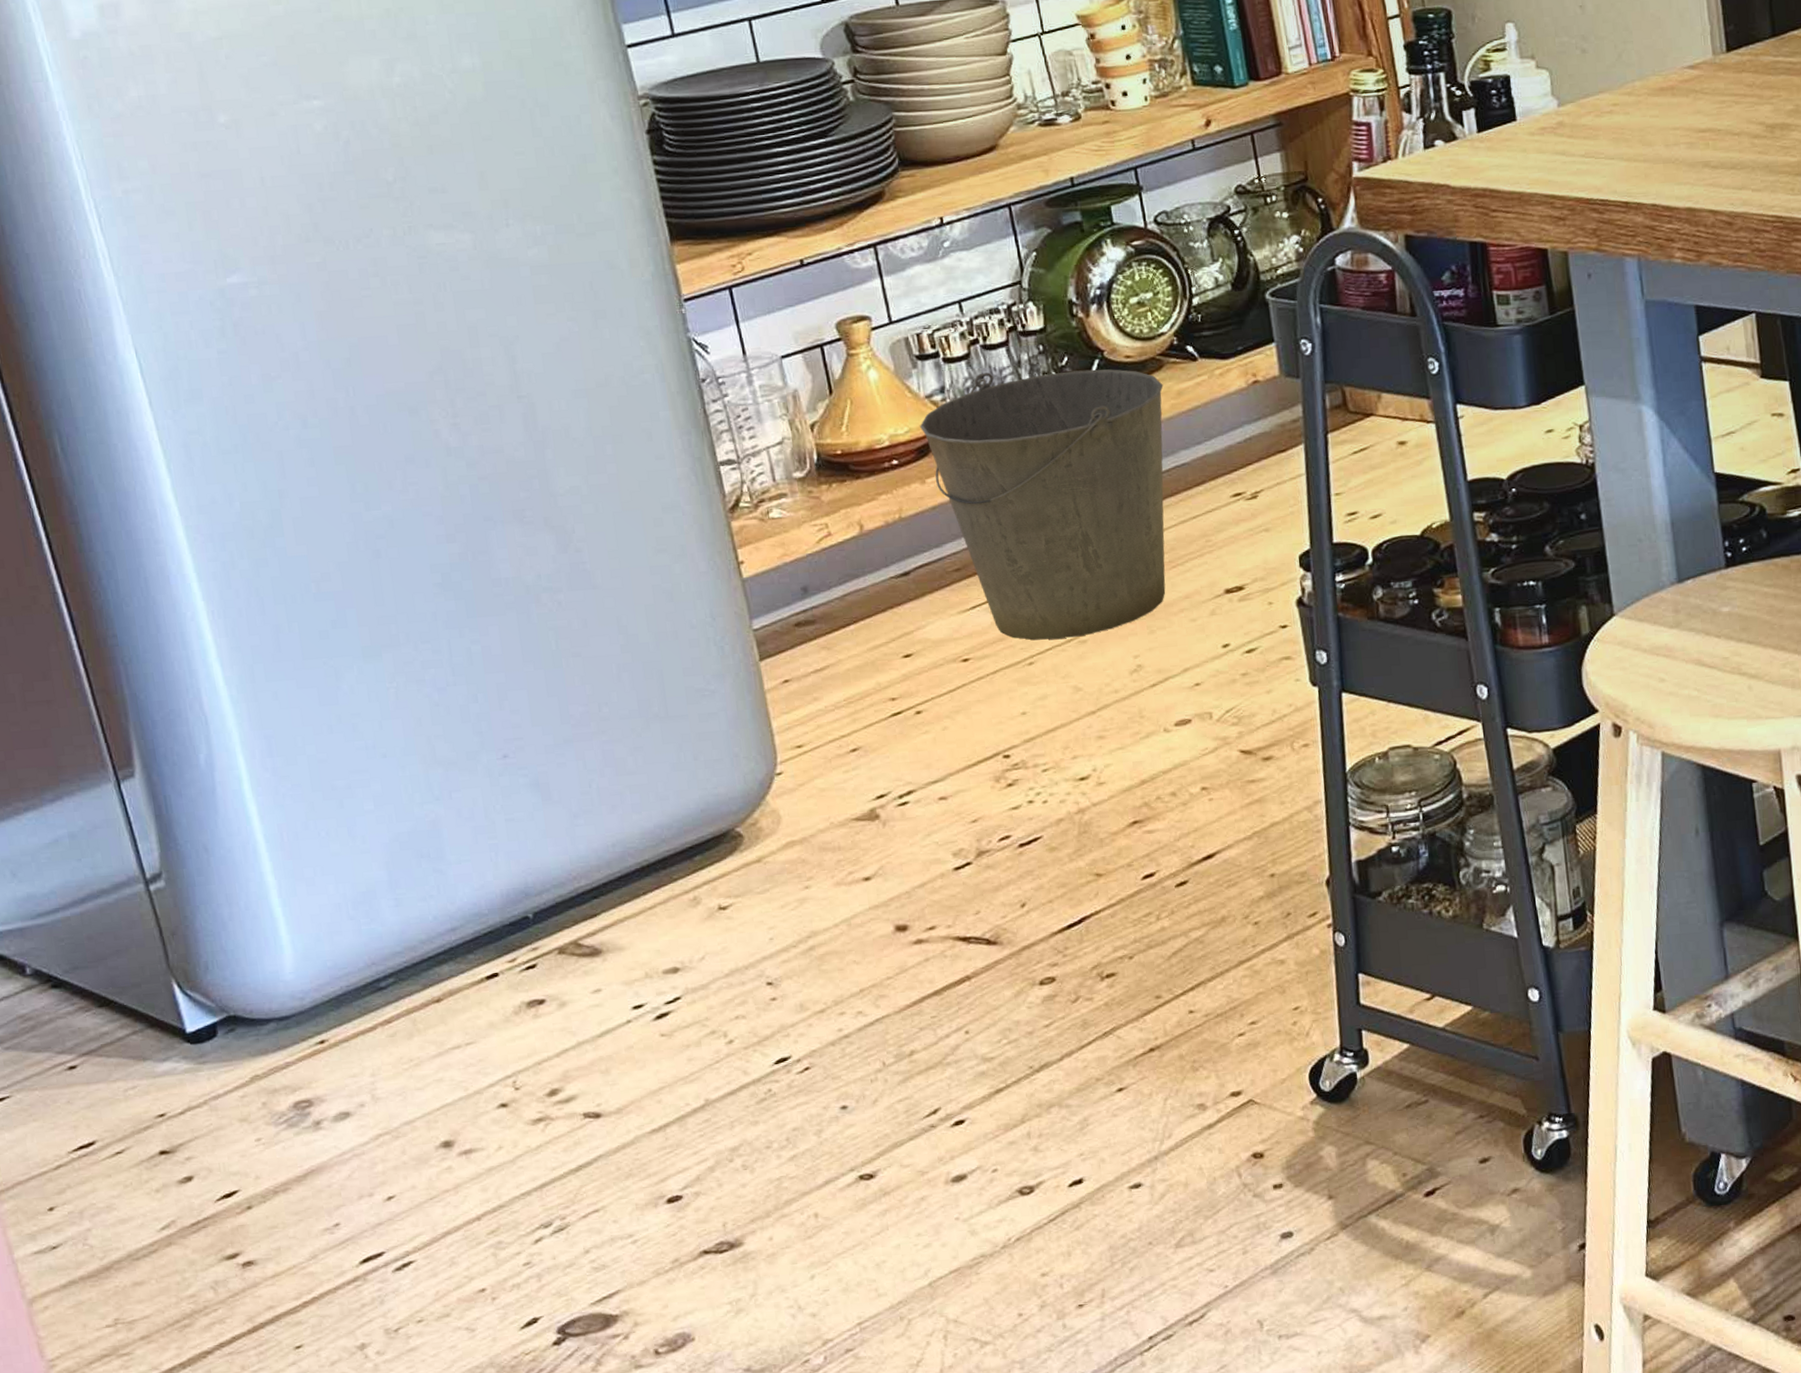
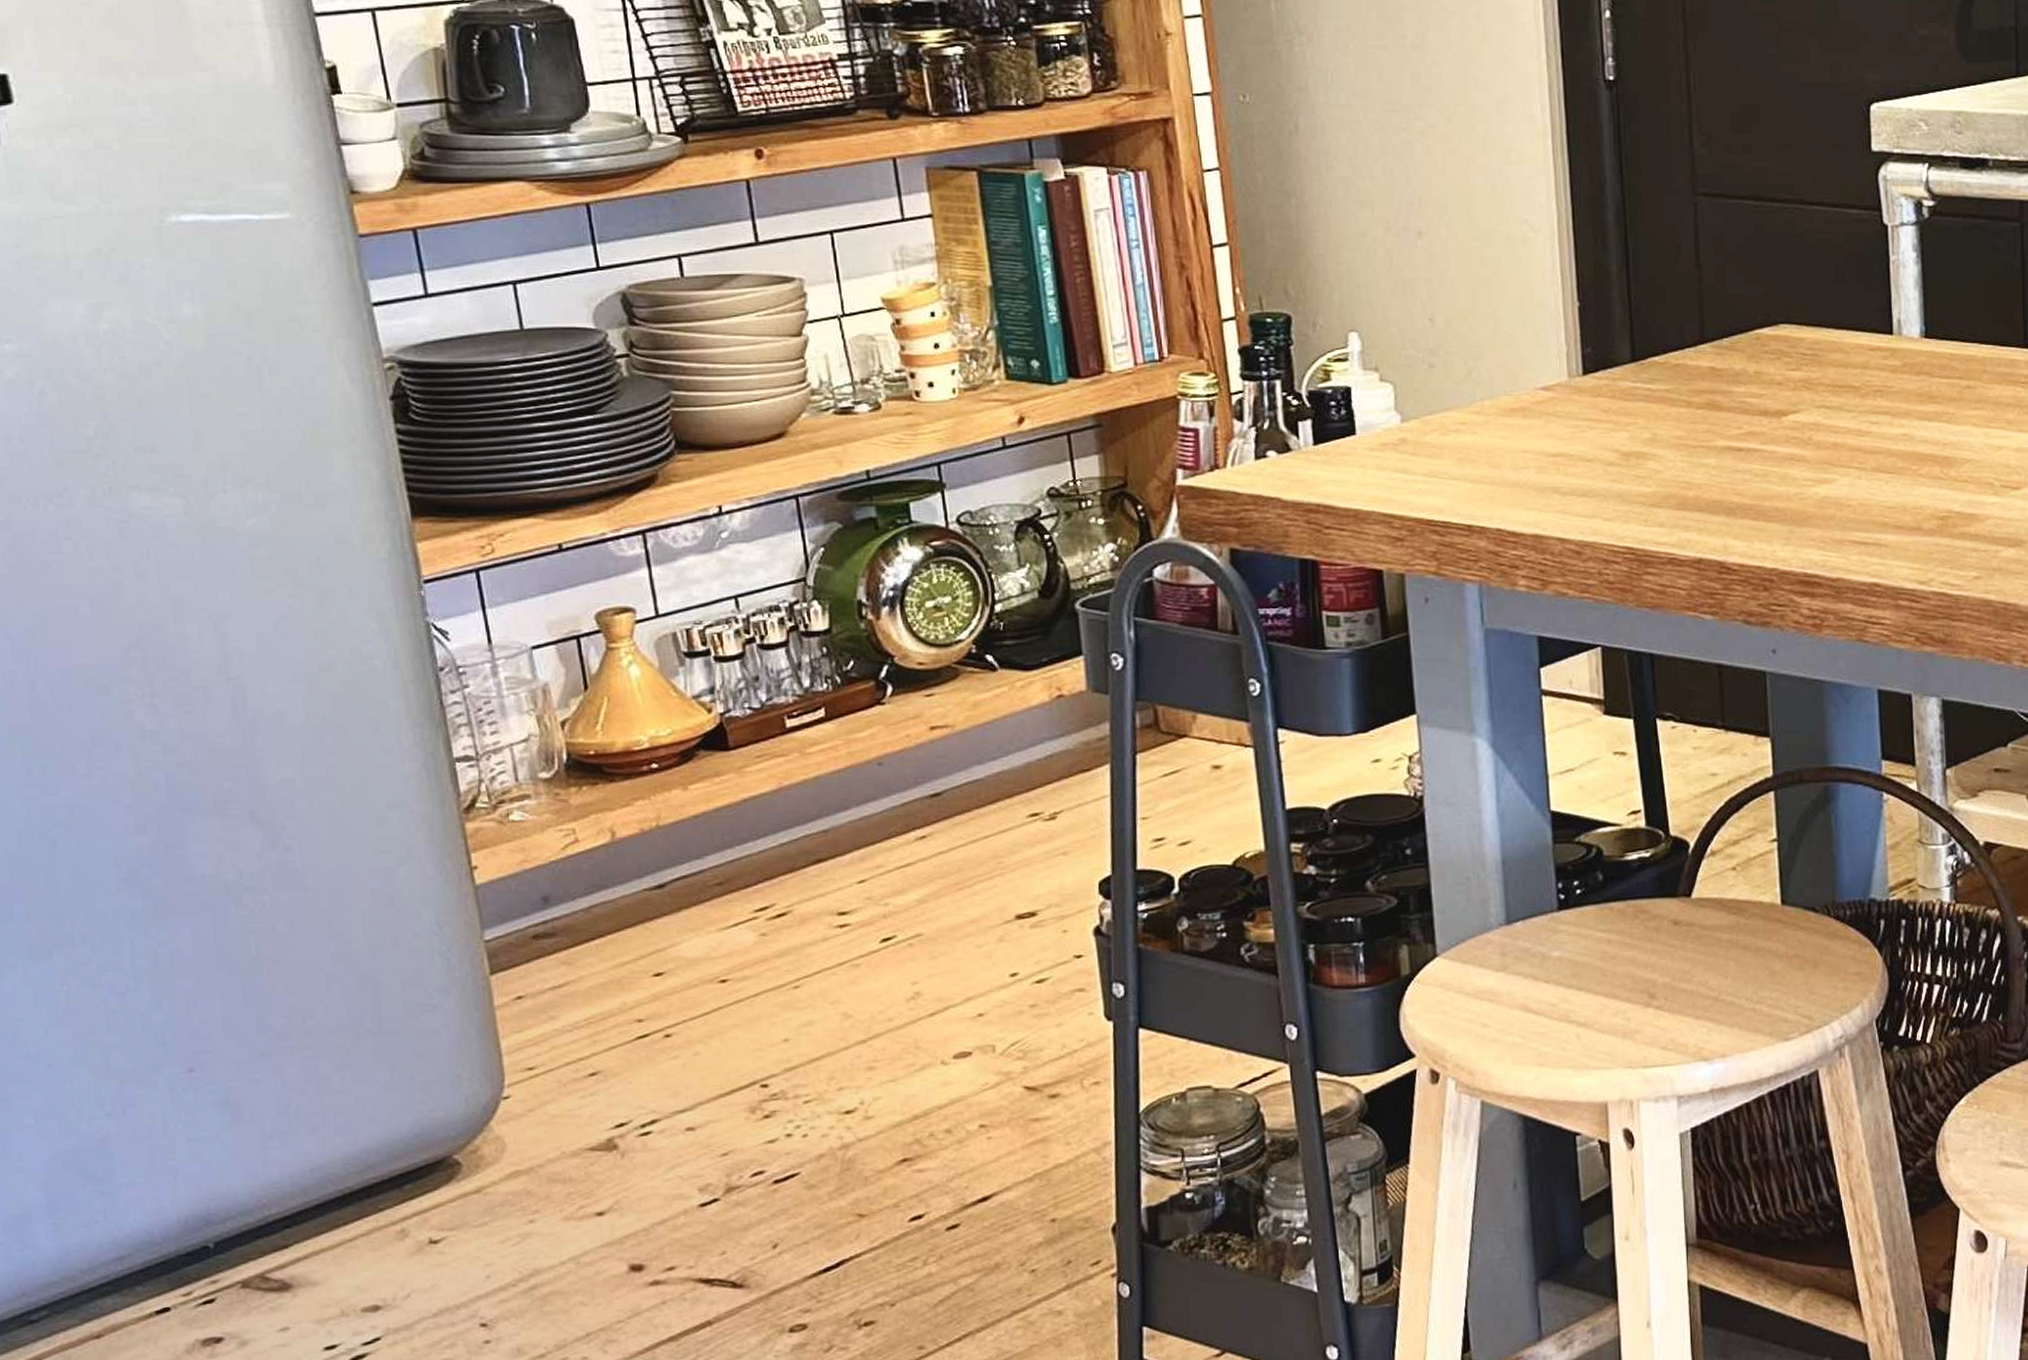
bucket: present [920,369,1166,640] -> none [685,674,958,962]

